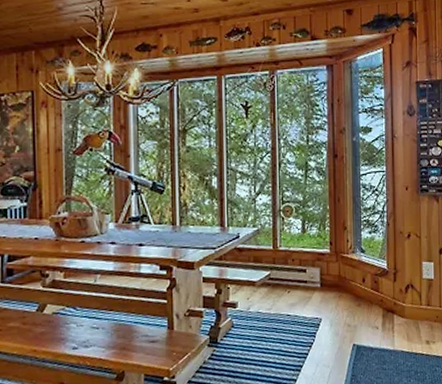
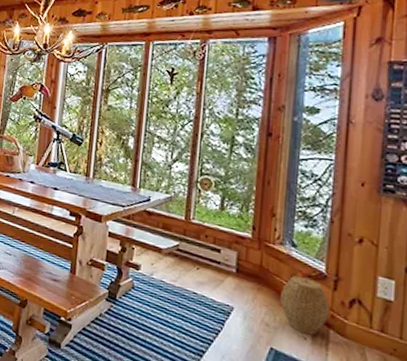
woven basket: none [356,277,393,324] -> present [279,276,330,335]

